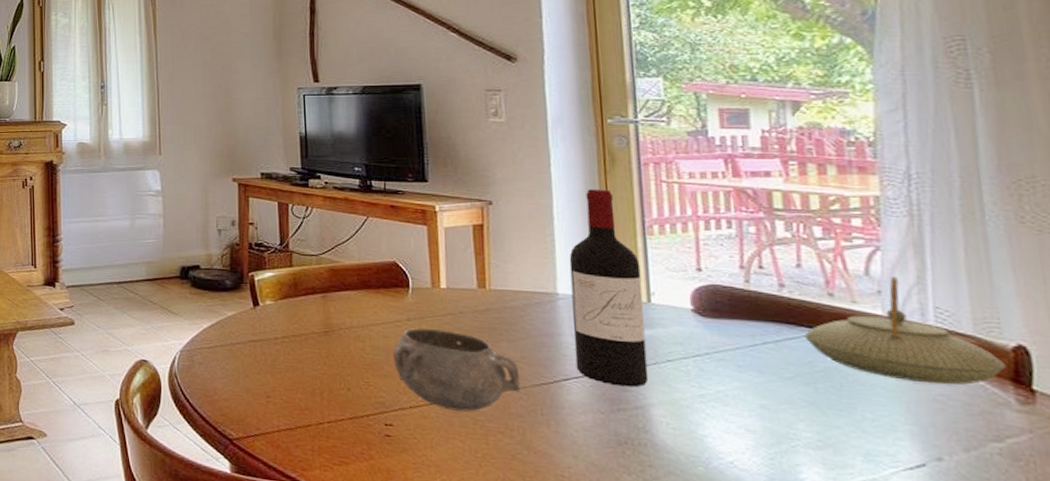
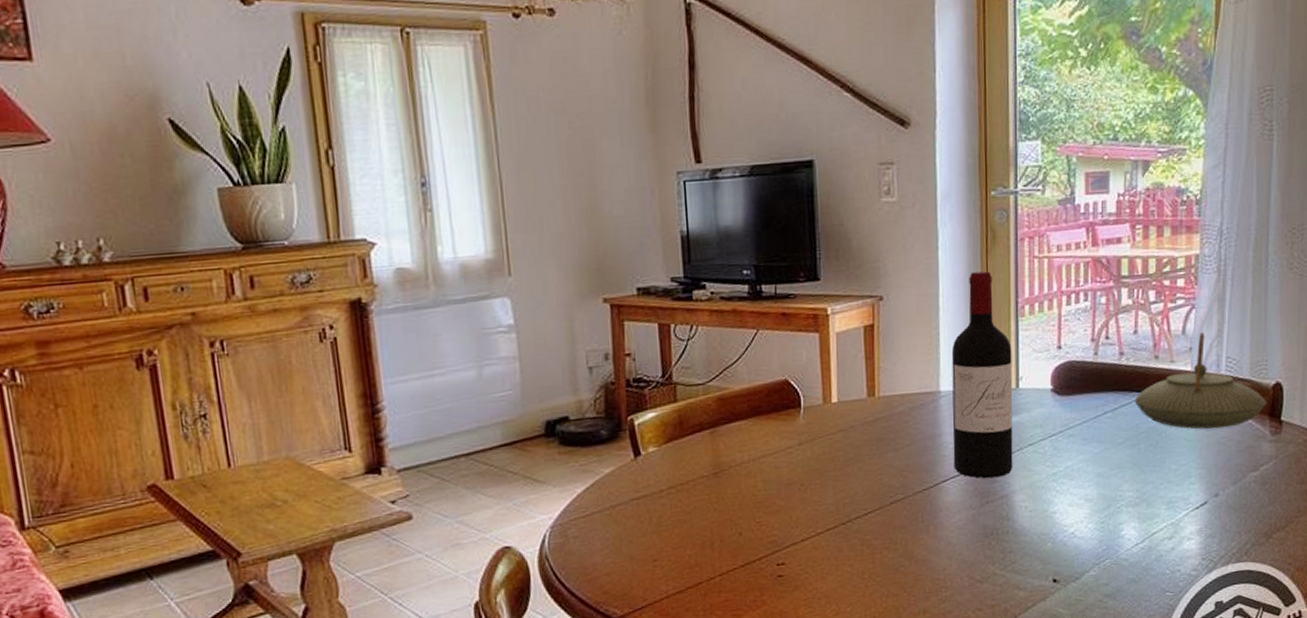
decorative bowl: present [393,327,521,412] -> none [785,449,905,535]

